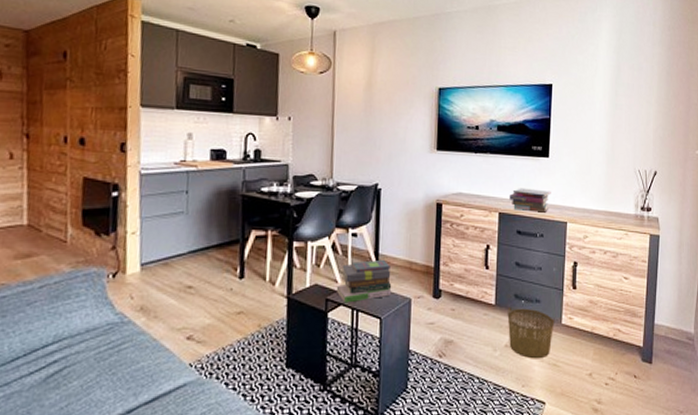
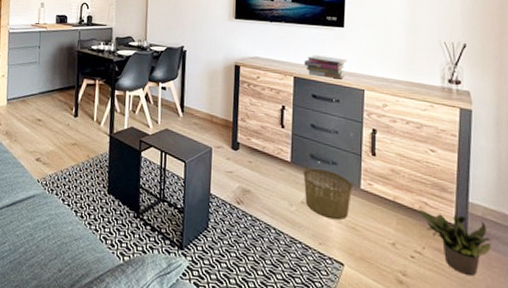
books: present [336,259,392,303] -> none [148,110,195,146]
potted plant: none [612,336,672,392] -> present [418,208,492,276]

